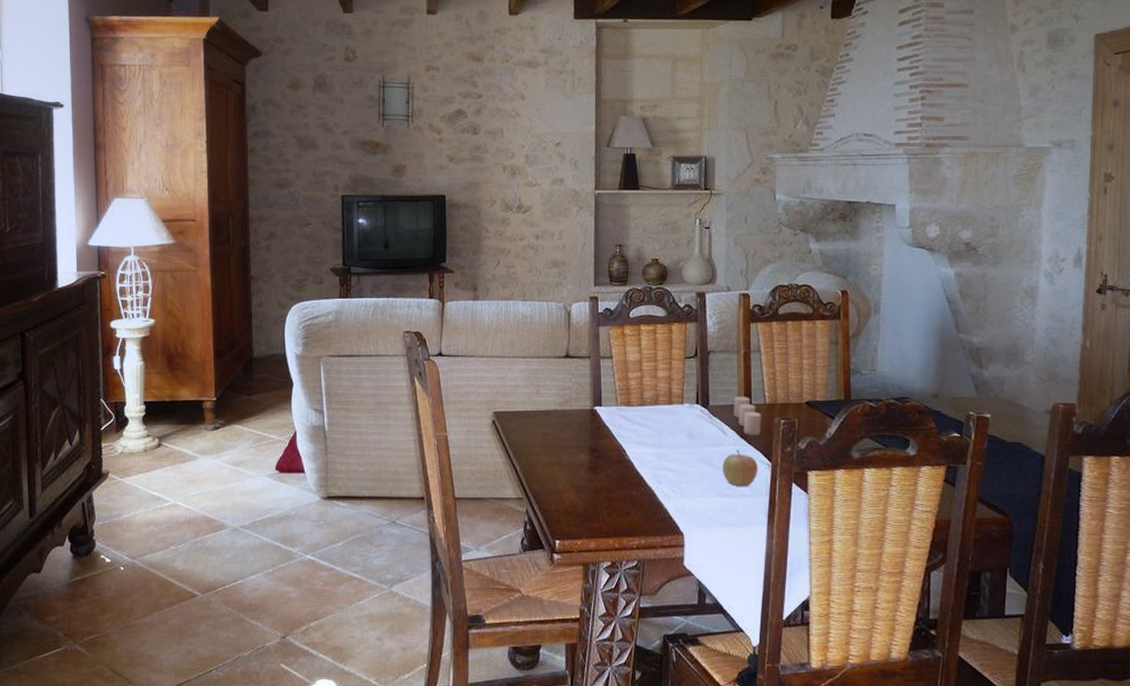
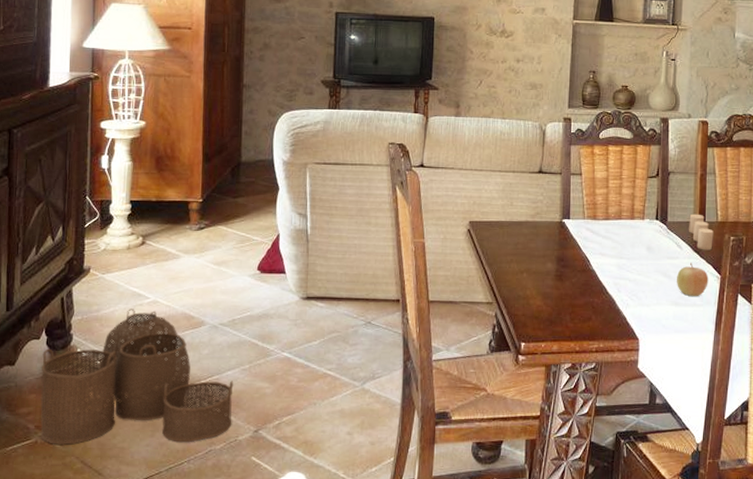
woven basket: none [66,513,259,653] -> present [40,309,234,445]

